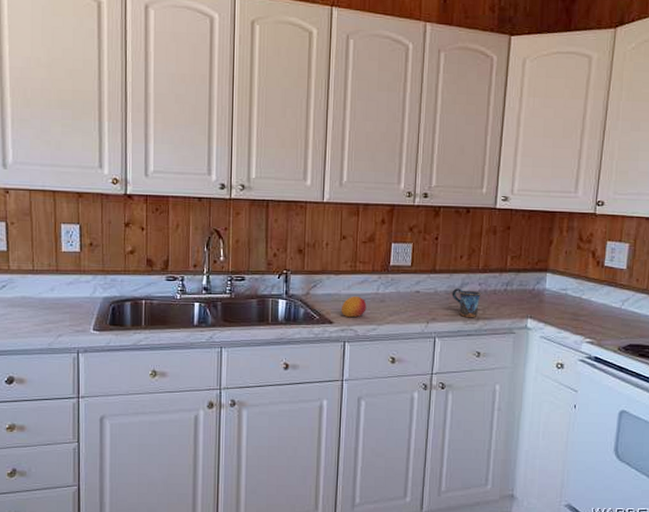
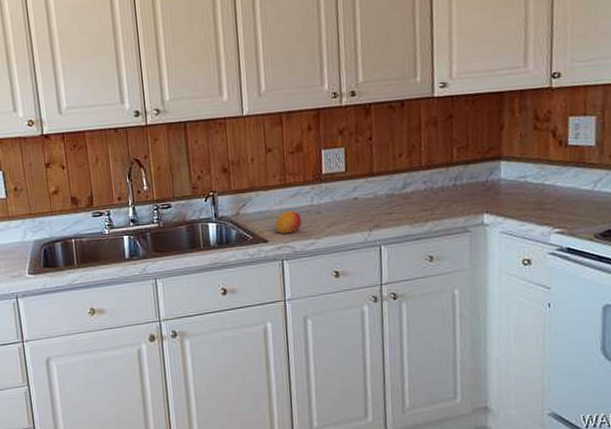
mug: present [451,288,482,317] -> none [394,190,428,220]

